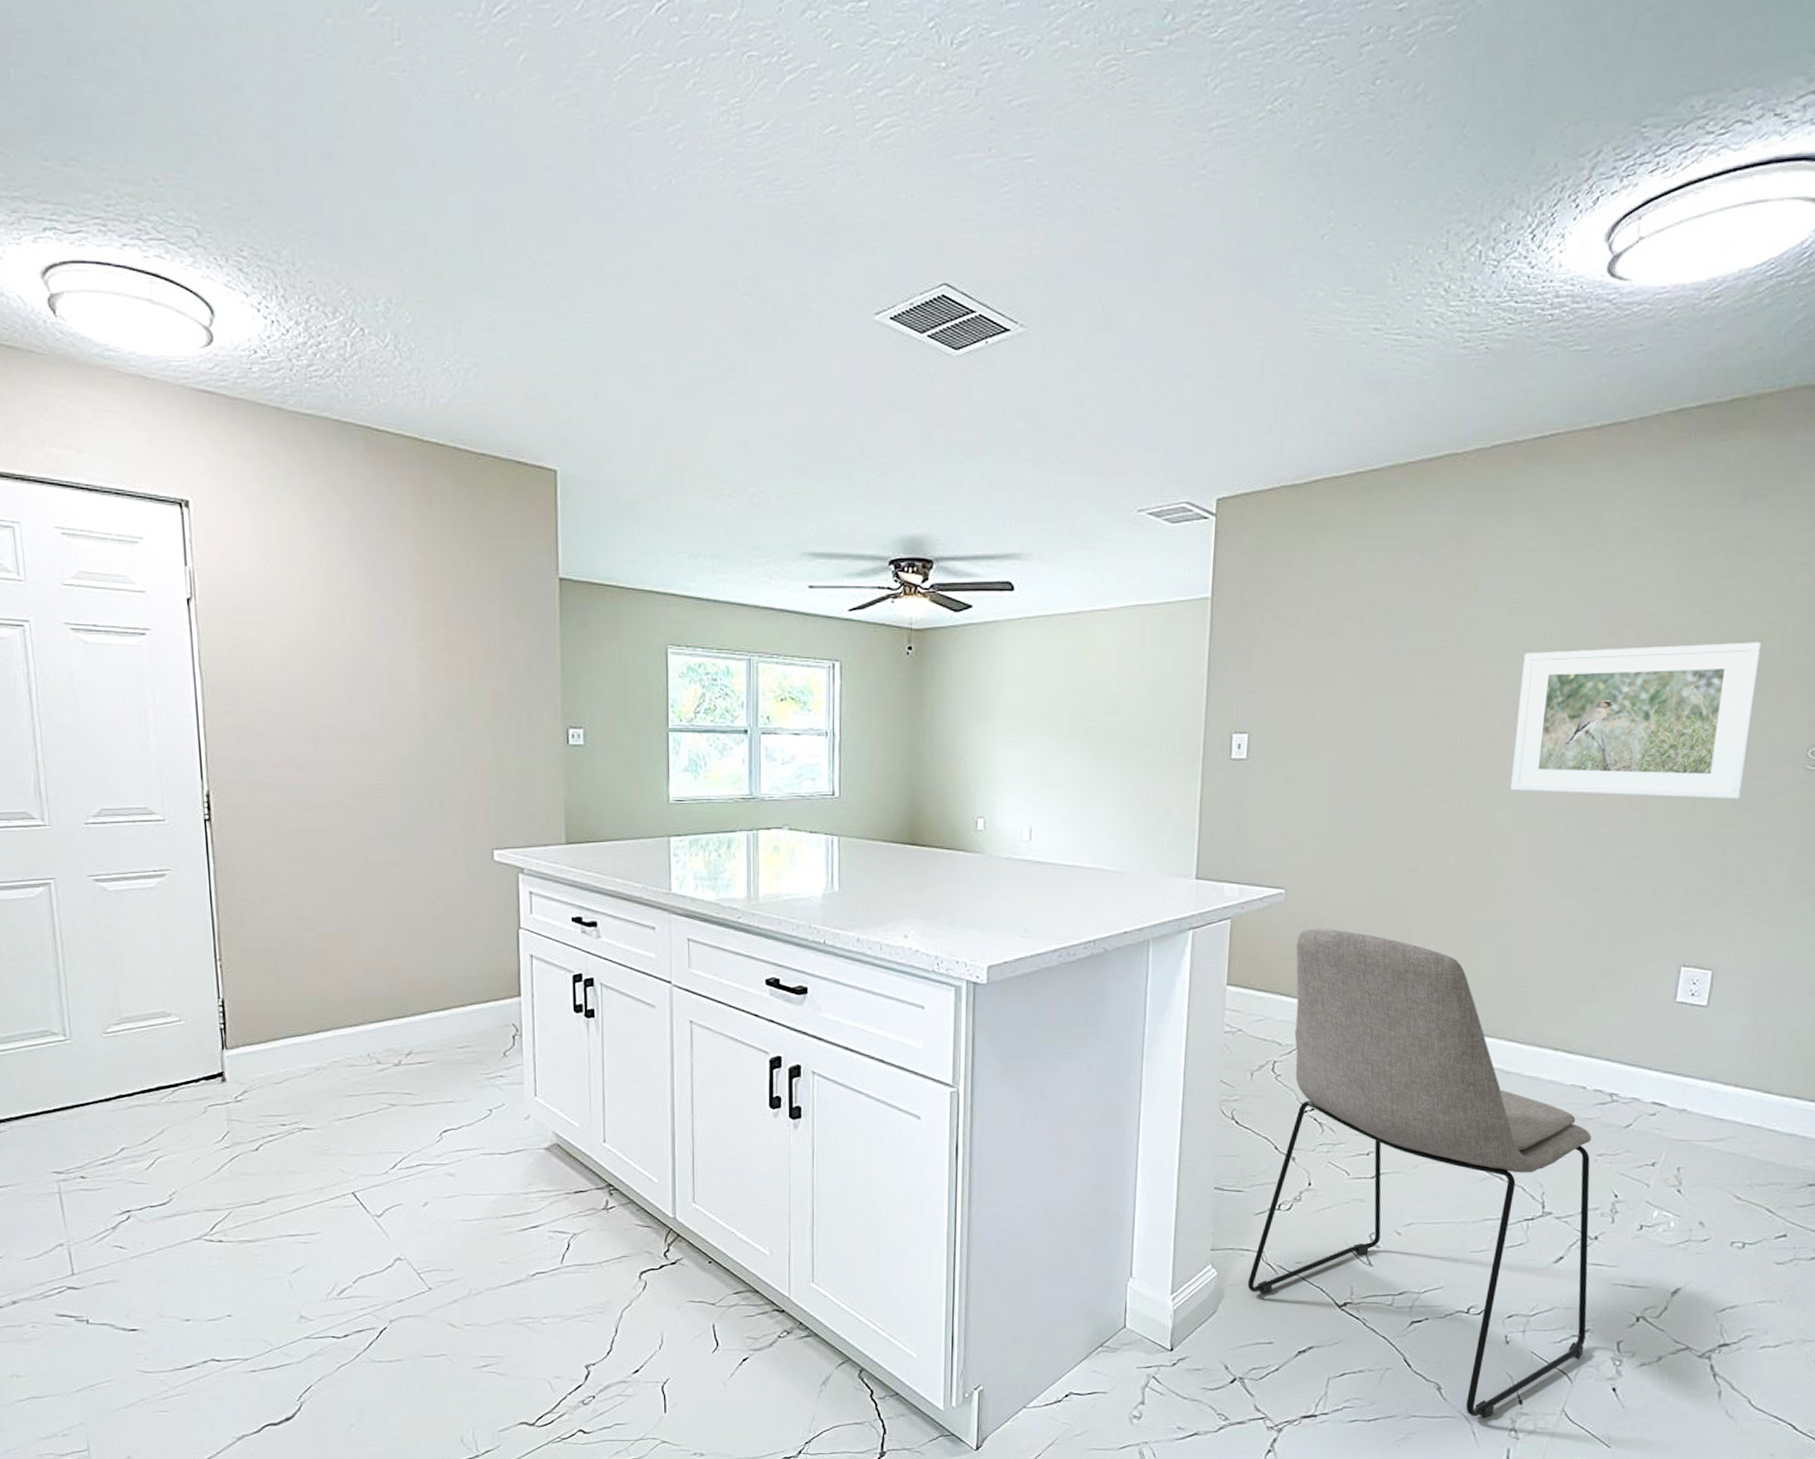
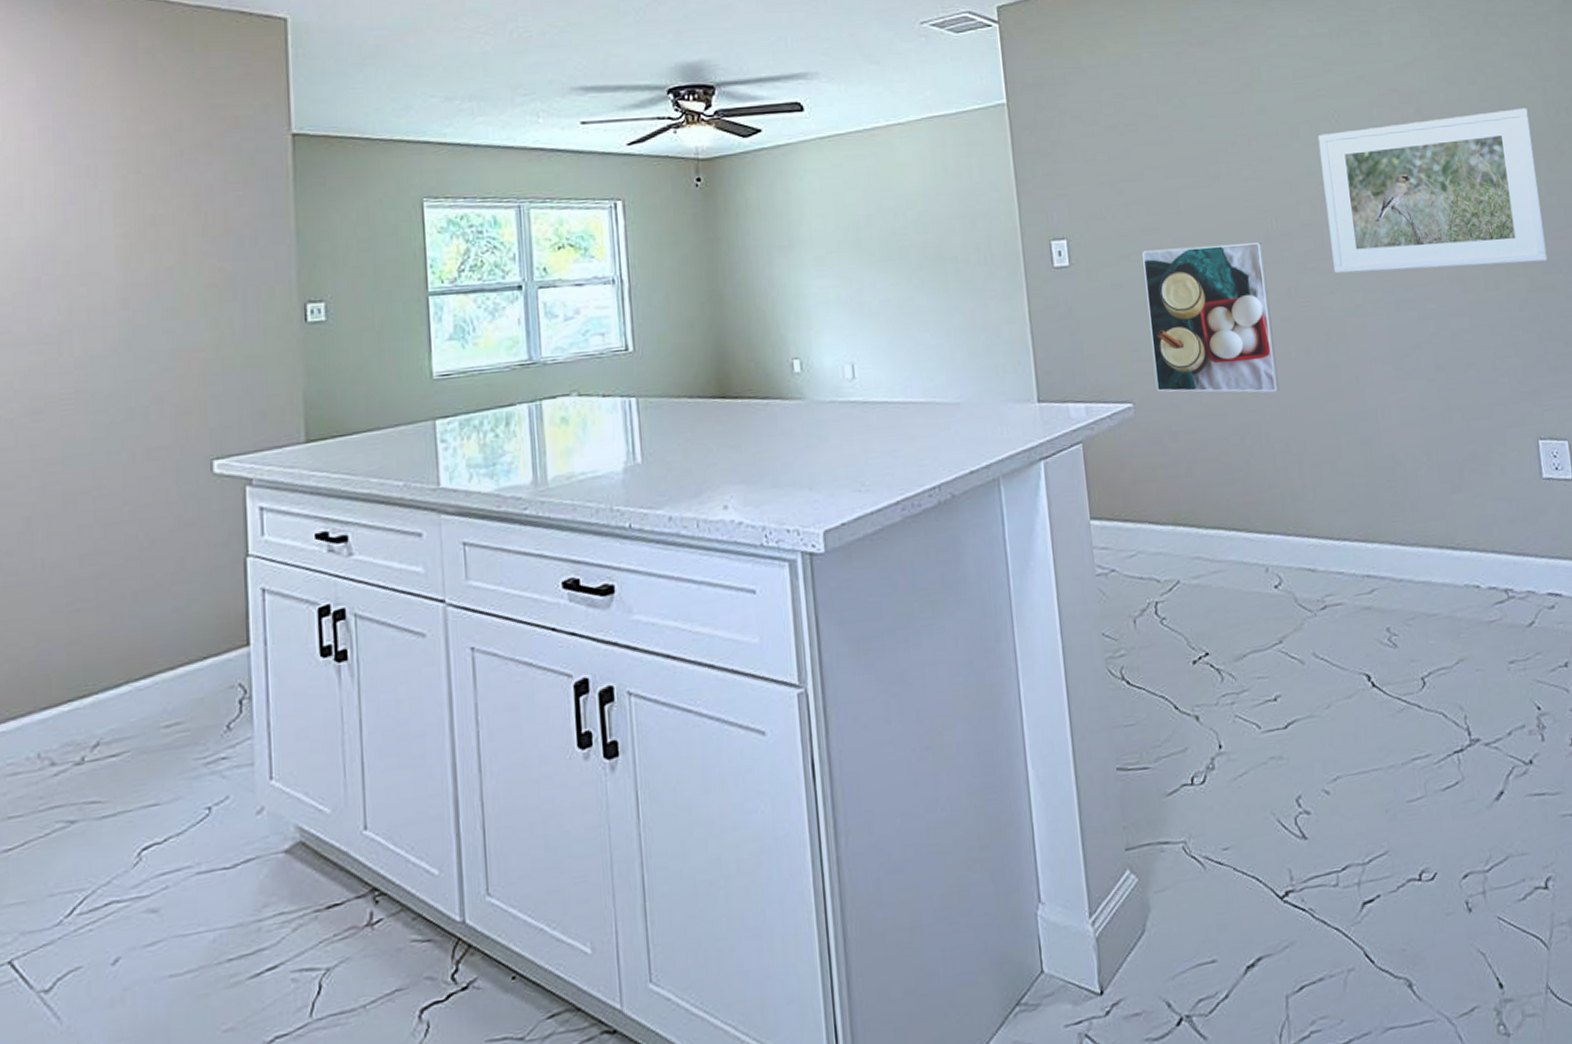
chair: present [1247,929,1591,1418] -> none [1155,441,1552,1016]
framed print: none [1310,751,1442,895] -> present [1142,242,1280,393]

